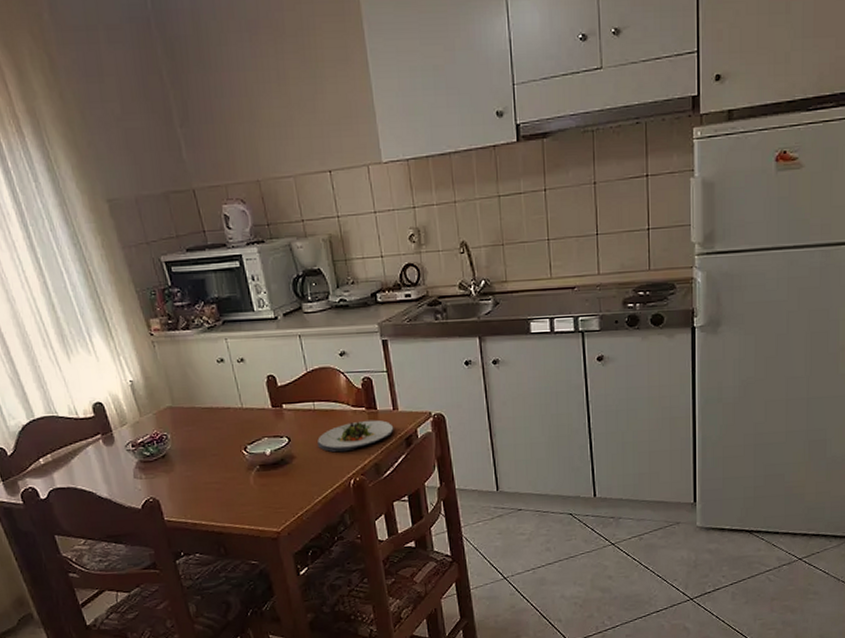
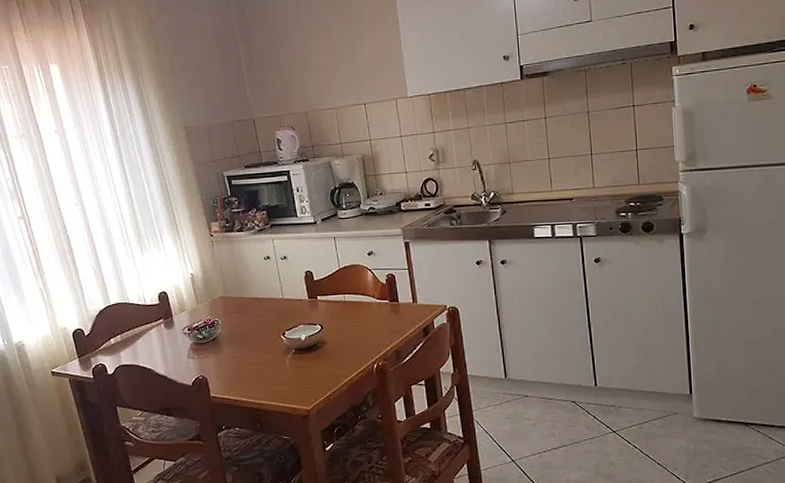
salad plate: present [317,420,394,453] -> none [346,311,413,340]

